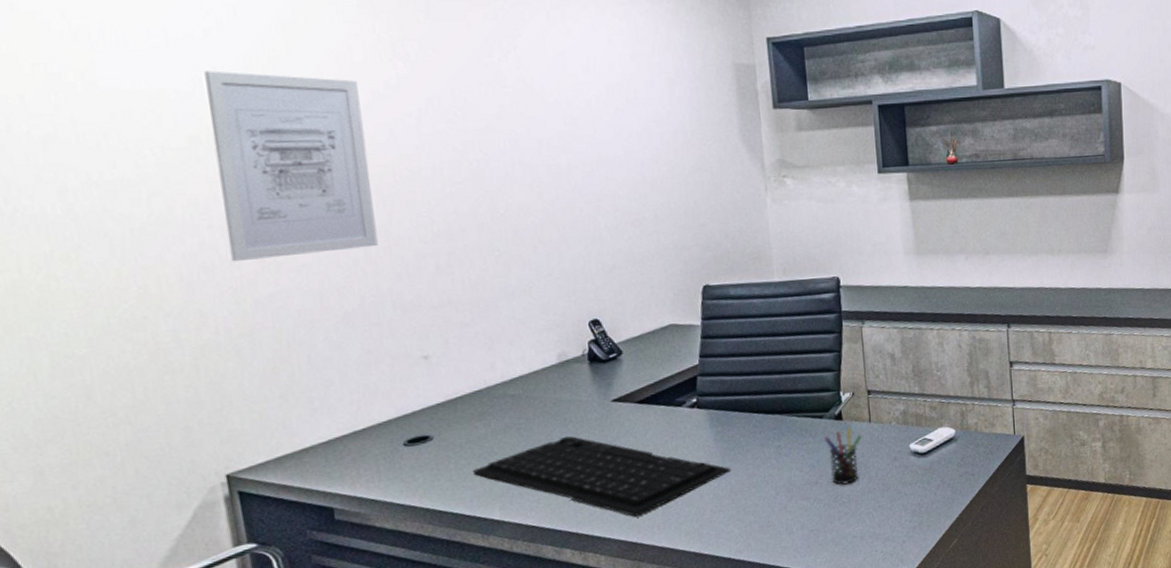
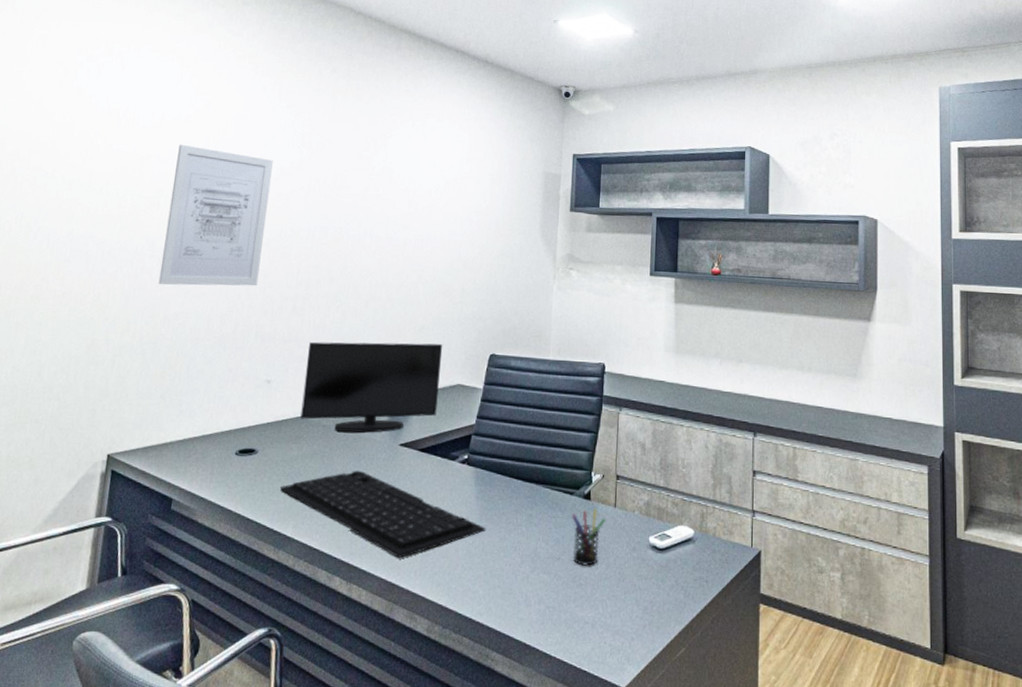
monitor: none [469,283,650,399] -> present [300,341,443,433]

